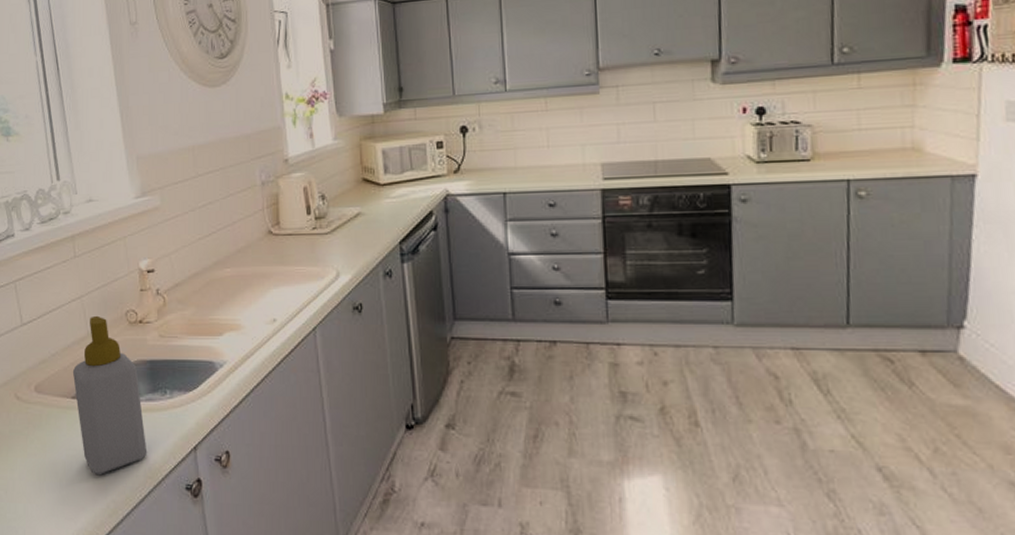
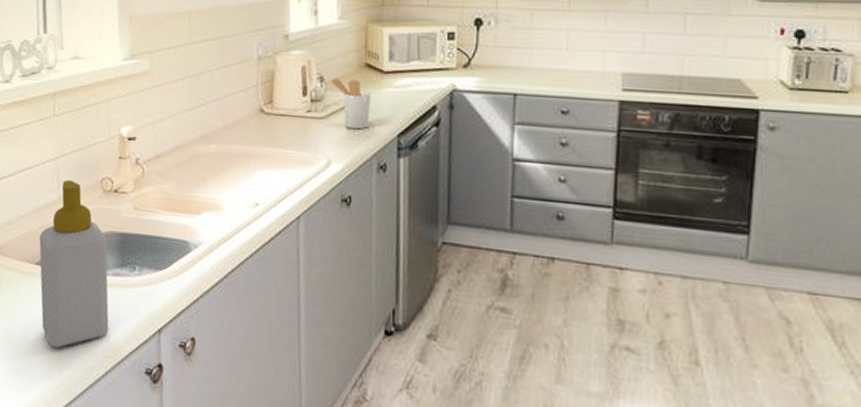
utensil holder: none [331,194,372,241] -> present [330,78,372,130]

